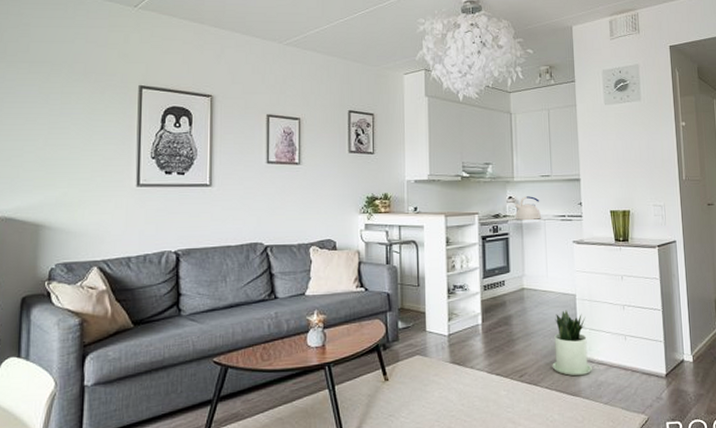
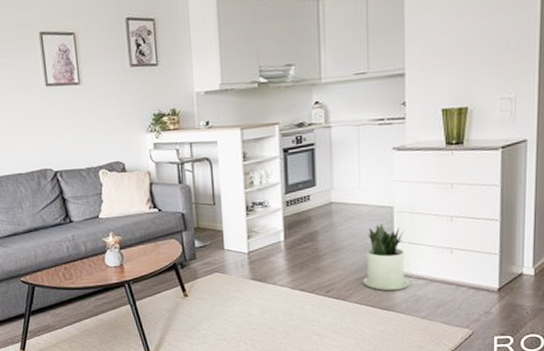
kettle: present [515,196,542,221] -> none [322,99,355,129]

